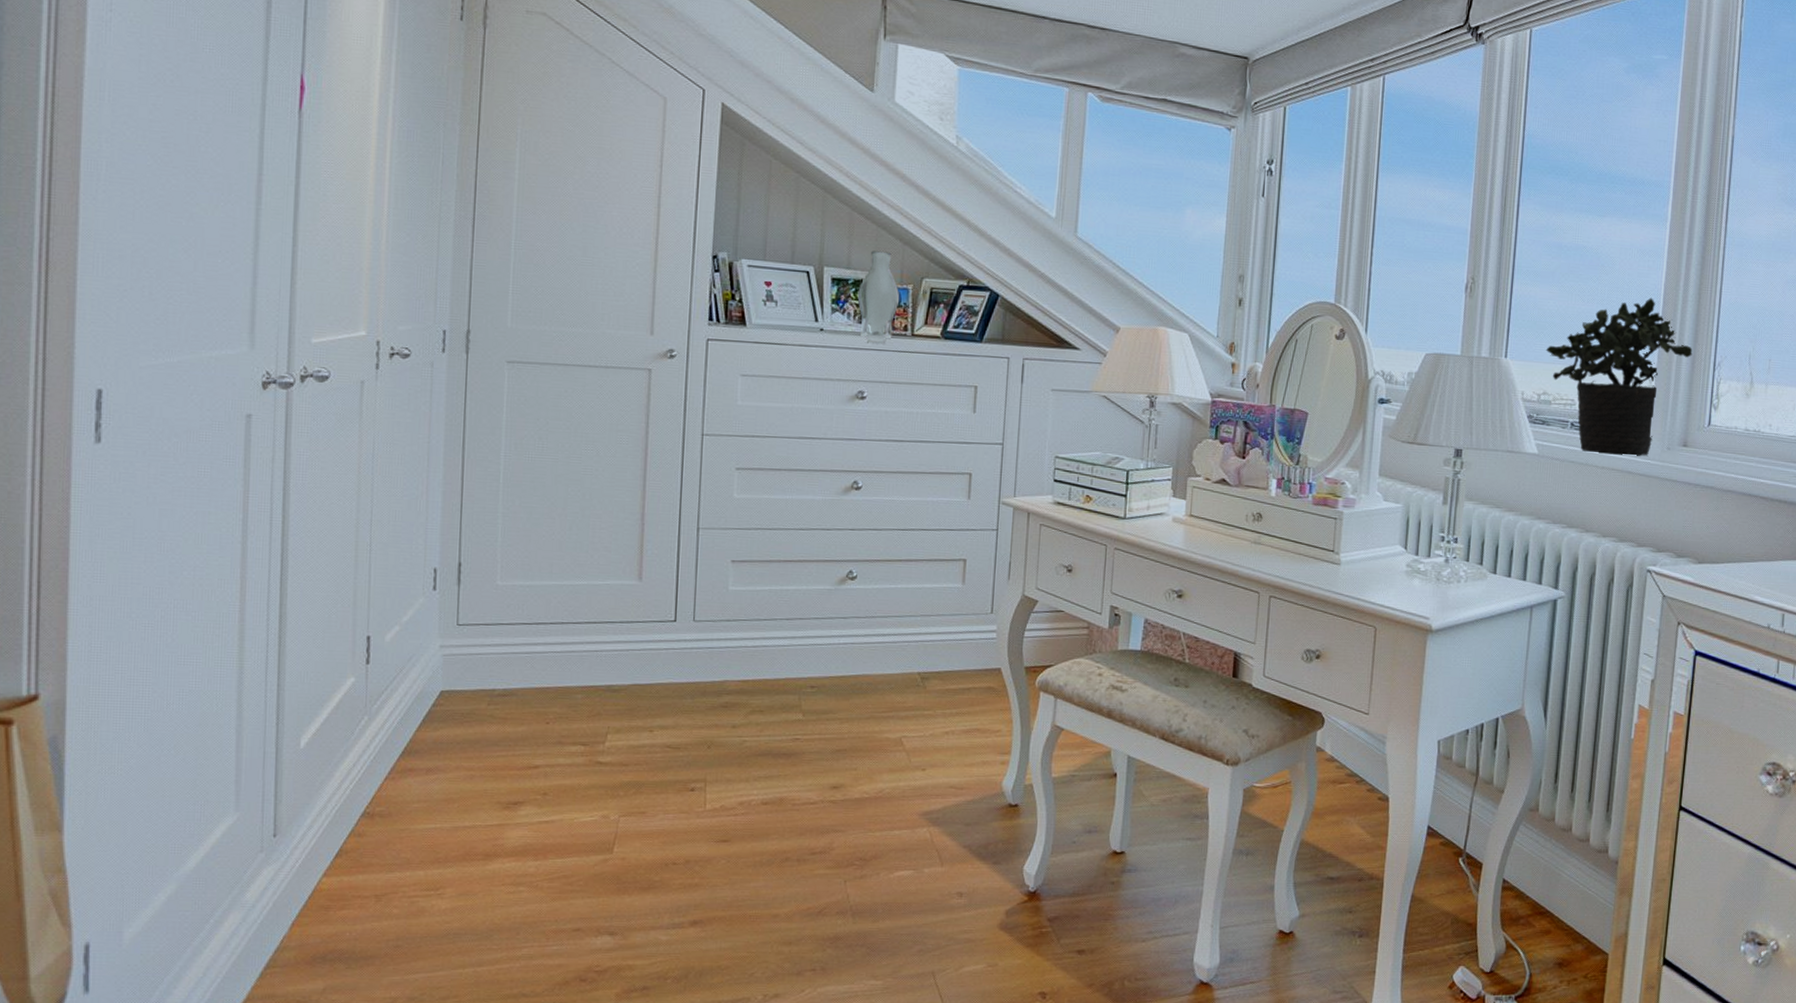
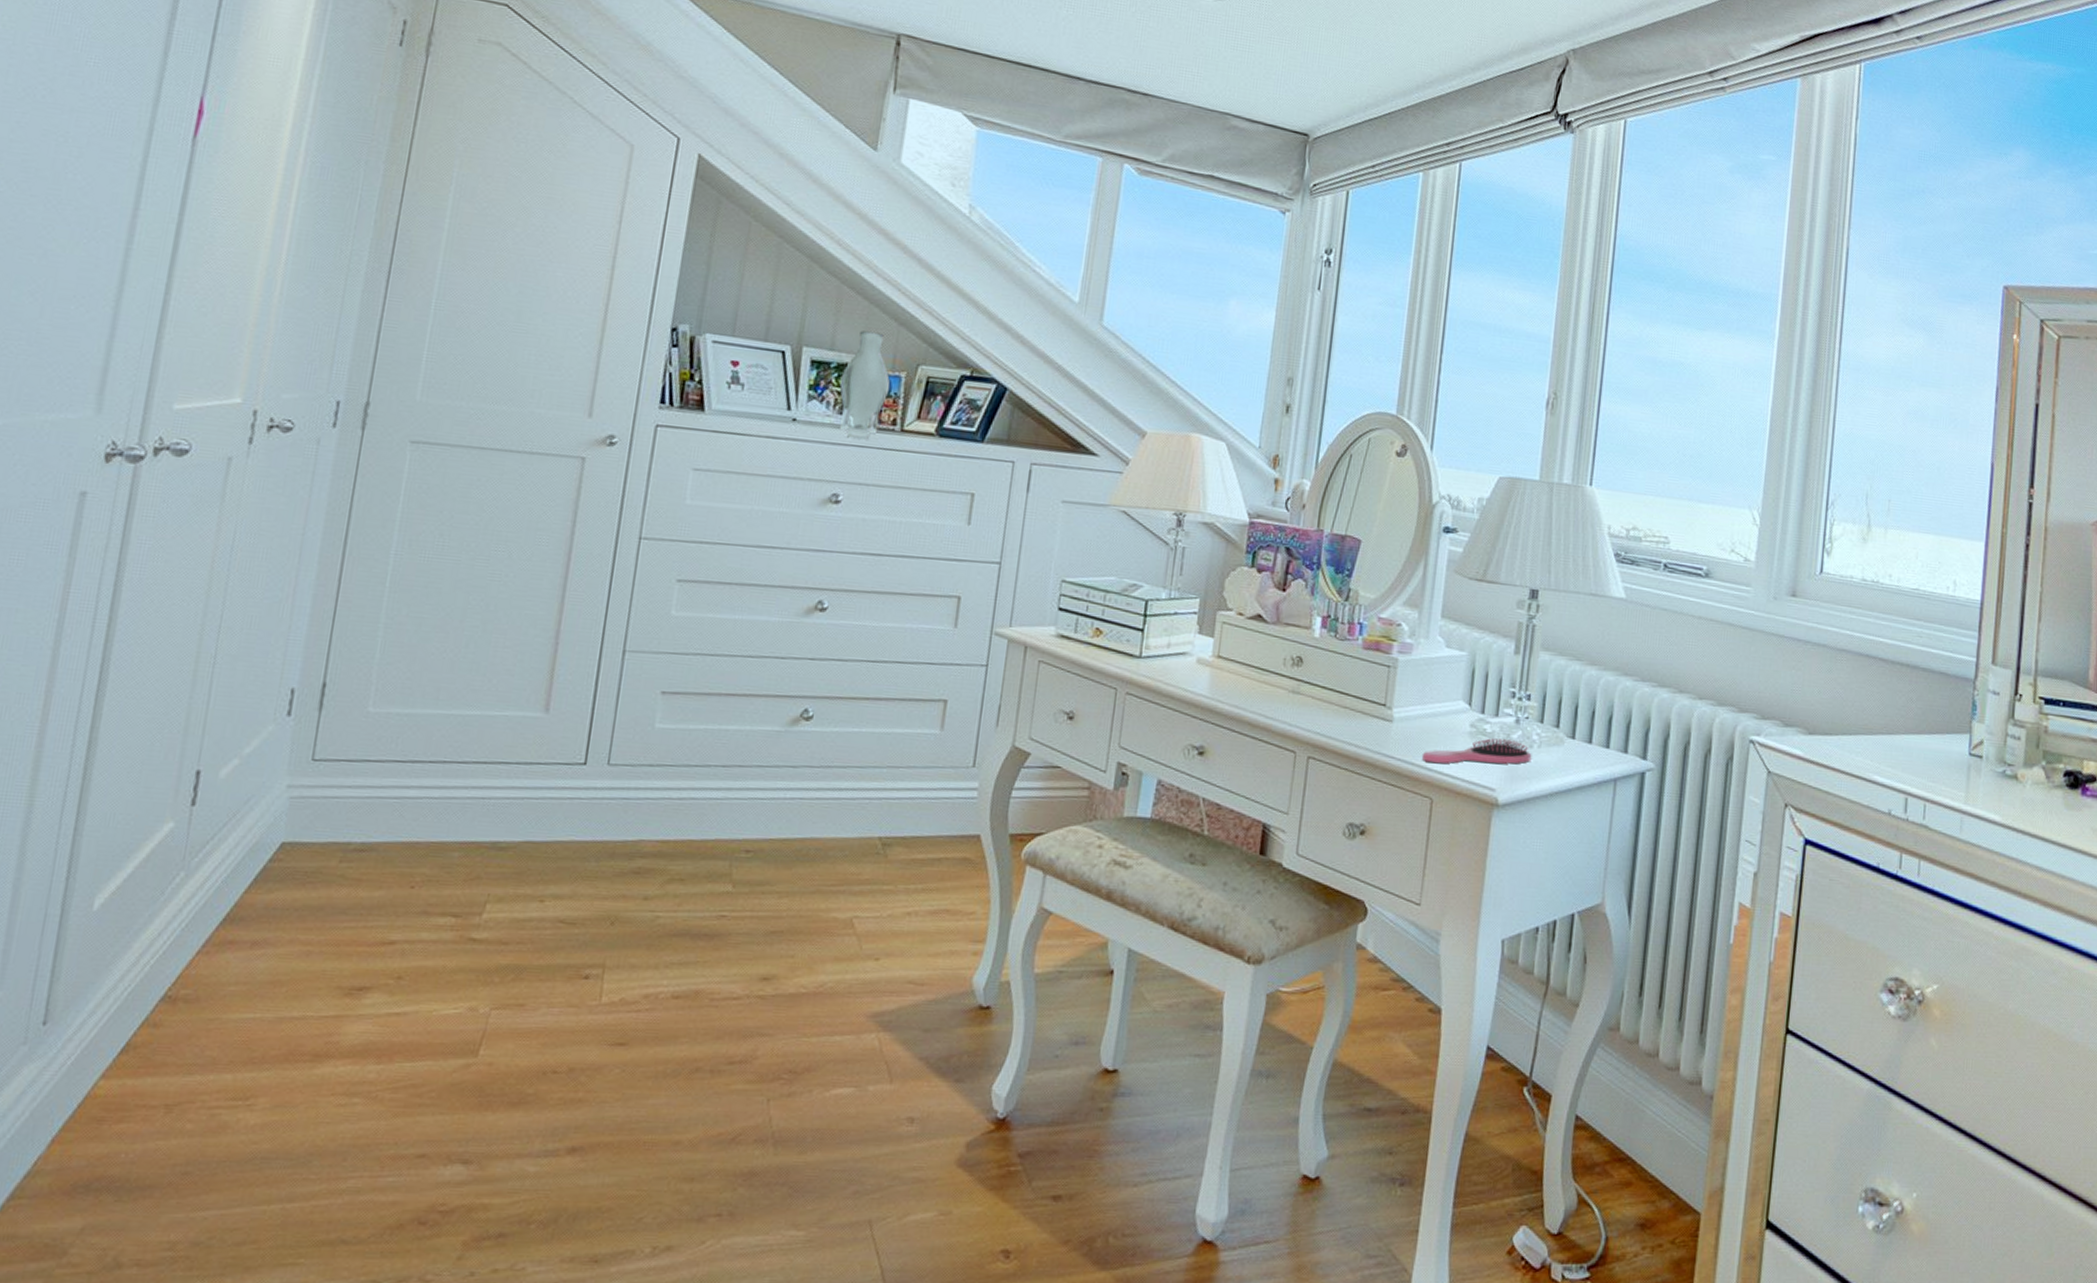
hairbrush: none [1366,575,1460,598] -> present [1421,738,1532,764]
potted plant: present [1545,297,1693,456] -> none [1636,424,1803,605]

